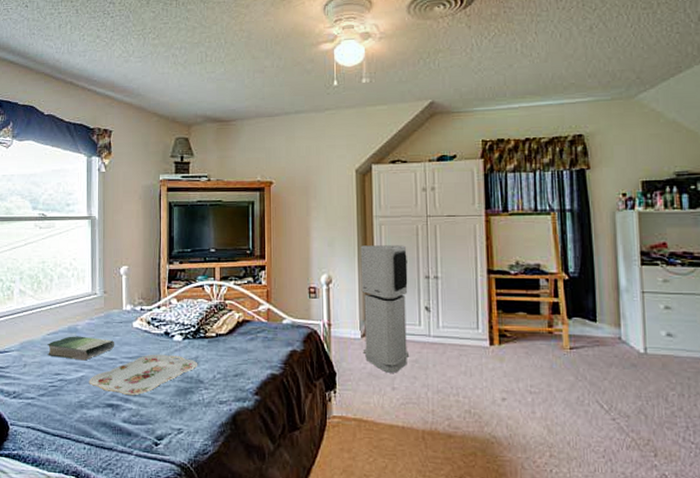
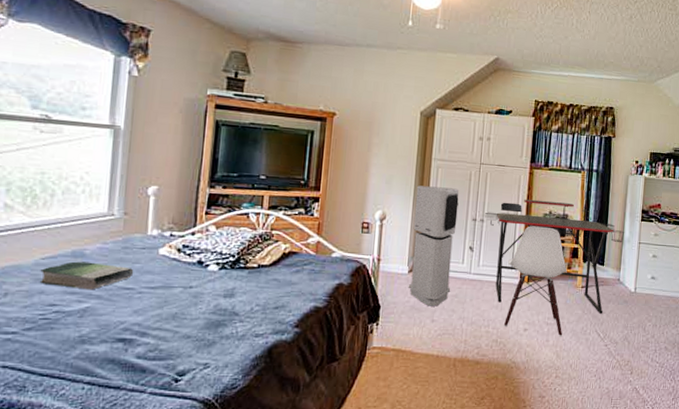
serving tray: present [88,354,198,395] -> none [95,284,235,328]
desk: none [438,250,620,380] -> present [484,199,625,314]
chair: none [473,280,553,408] -> present [504,226,567,337]

